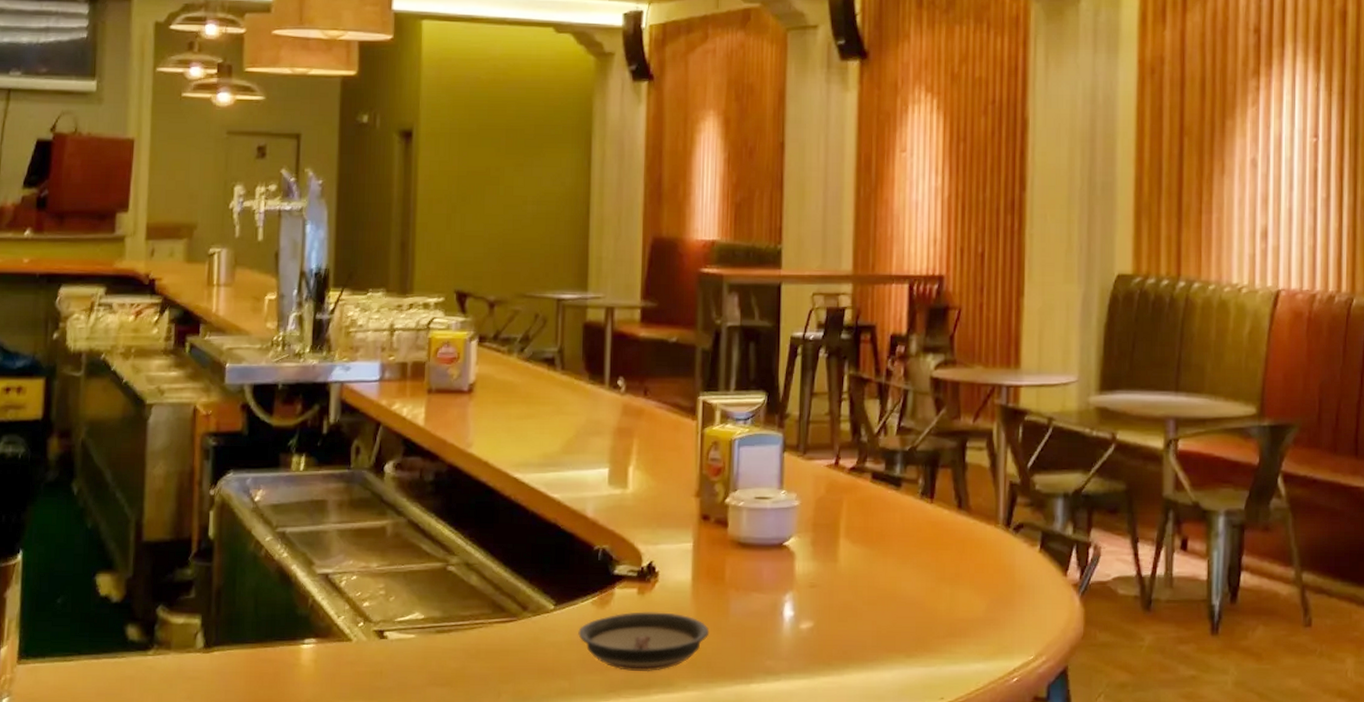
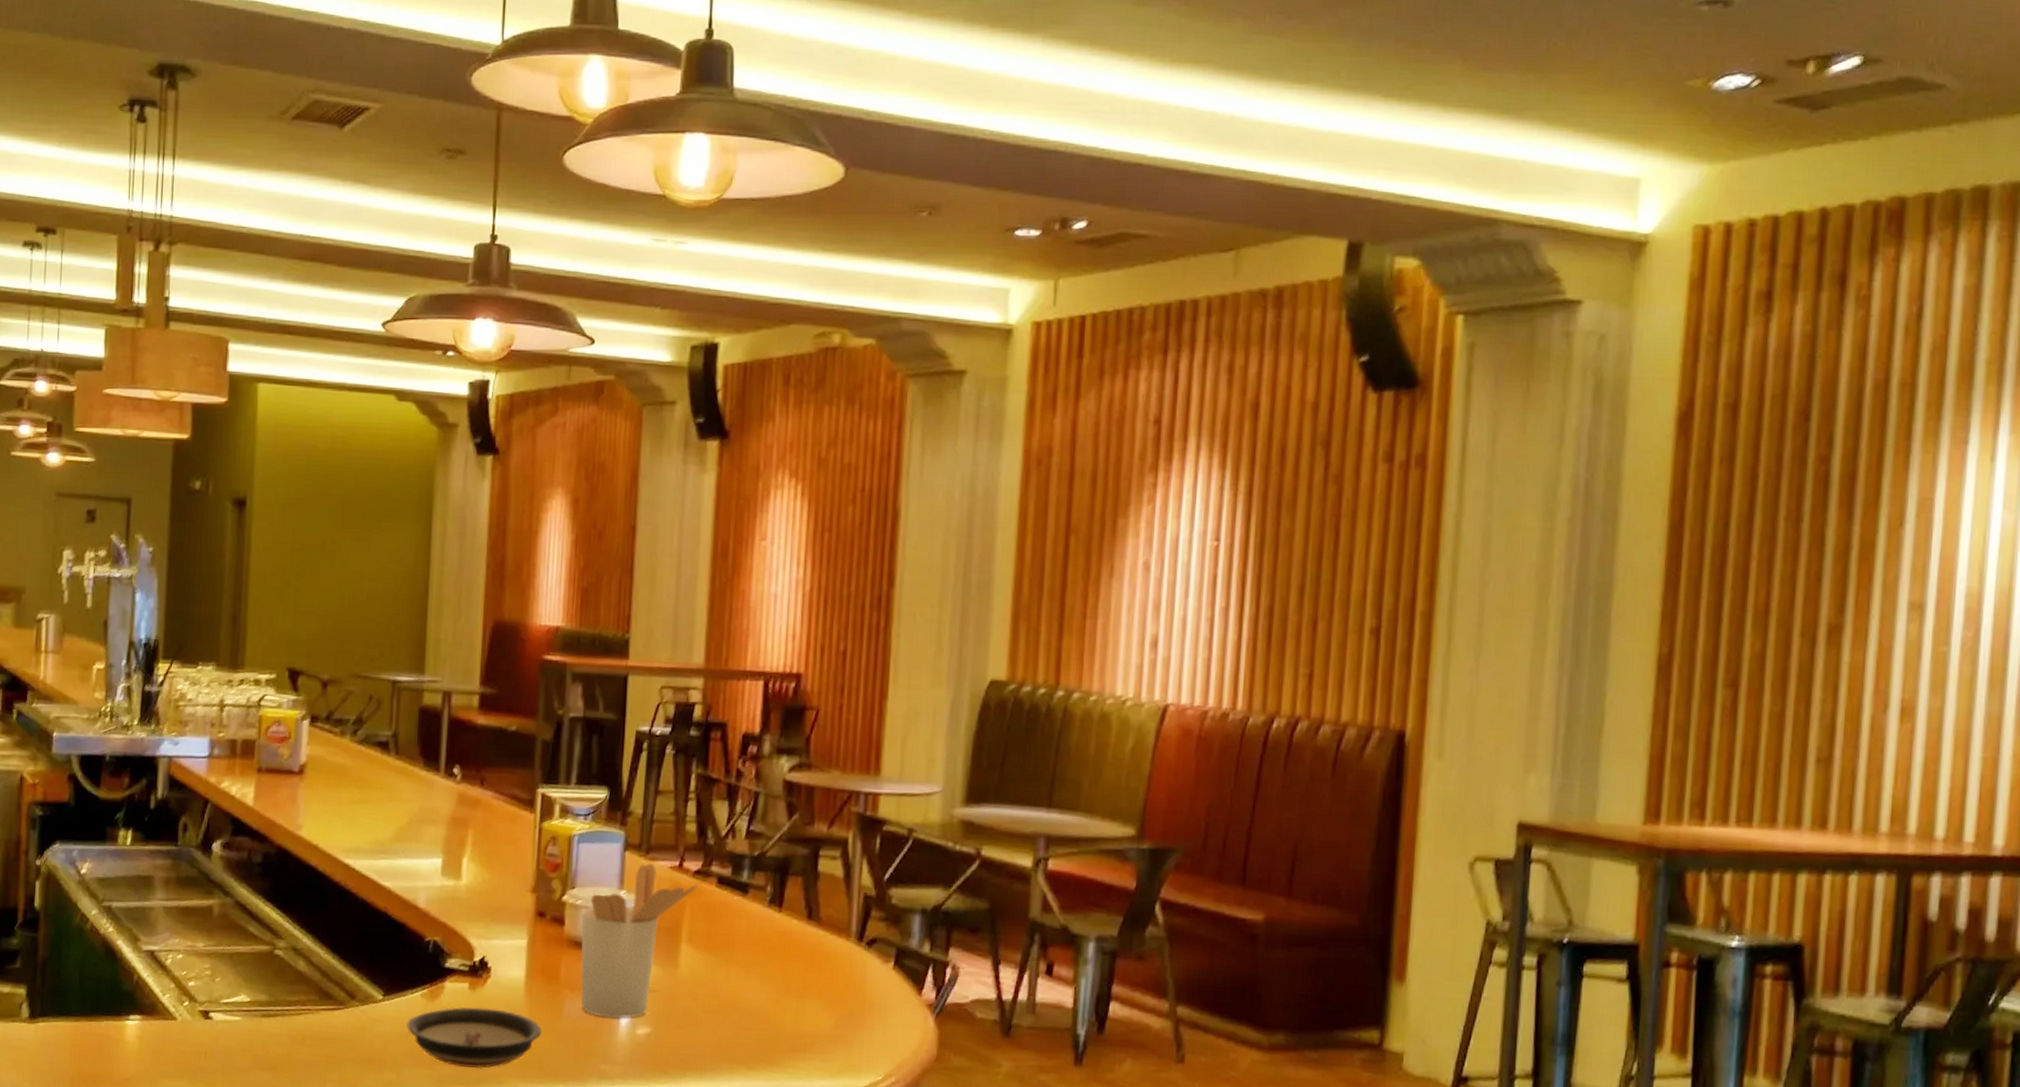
utensil holder: none [743,463,854,615] -> present [580,863,698,1019]

